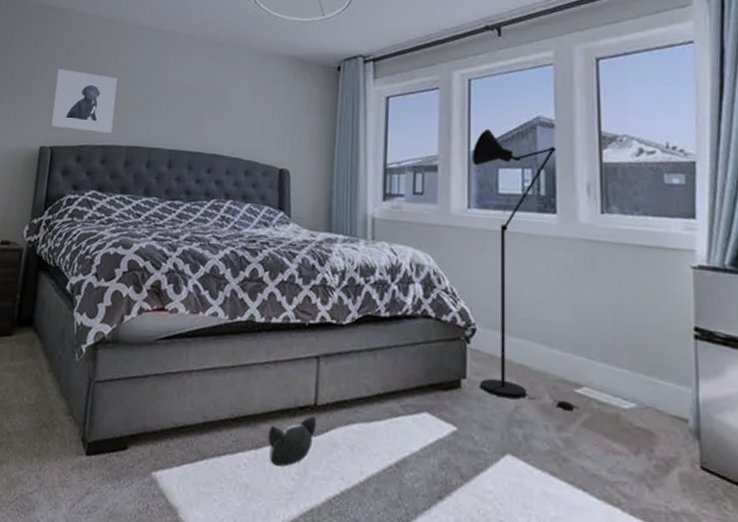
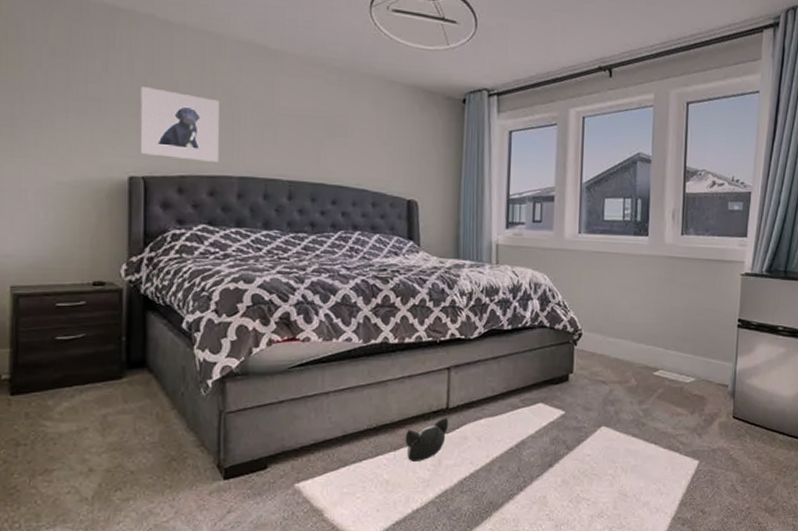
floor lamp: present [471,128,580,411] -> none [583,163,656,389]

